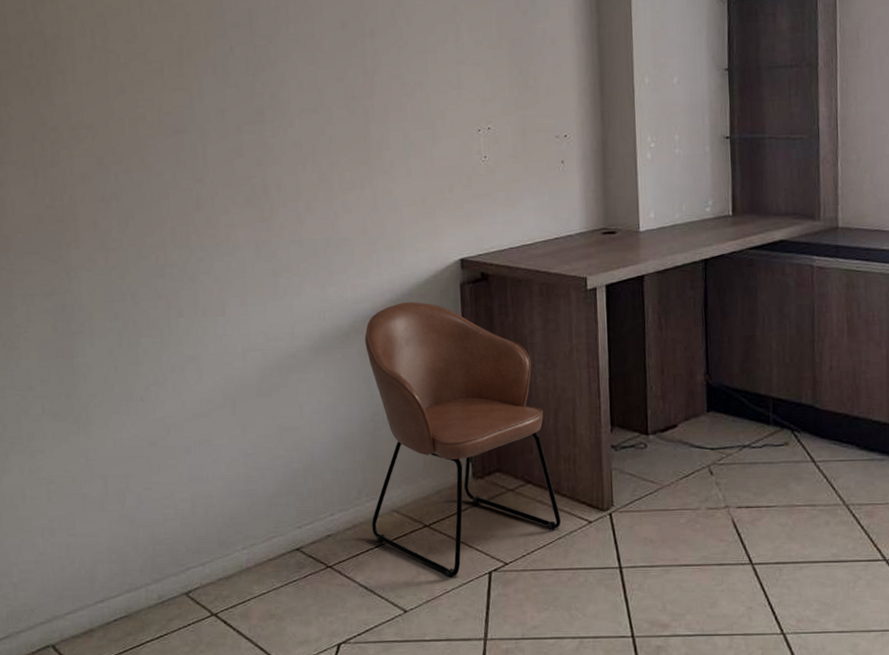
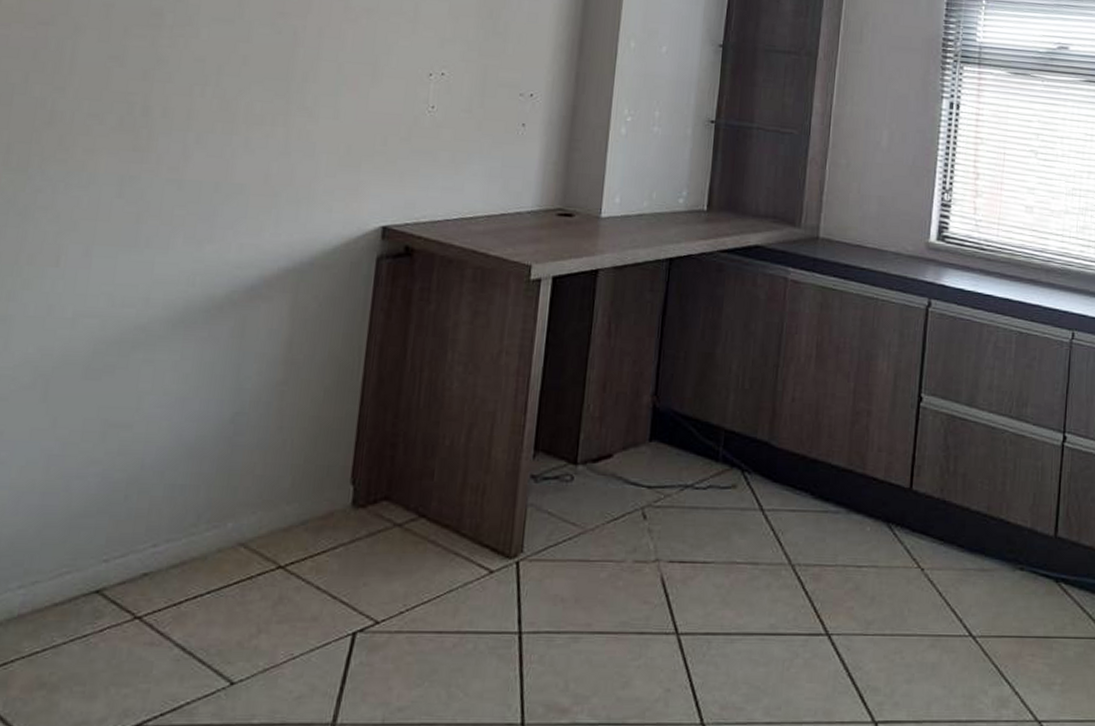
chair: present [365,301,562,578] -> none [206,272,456,639]

